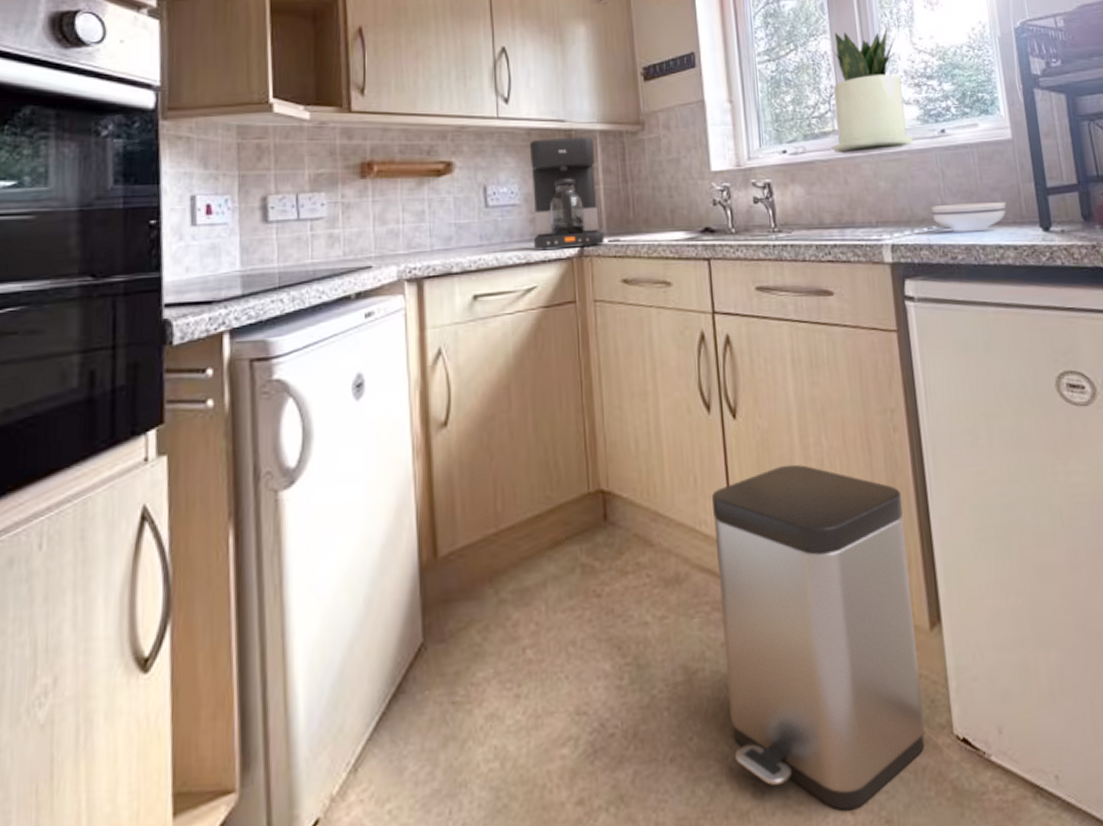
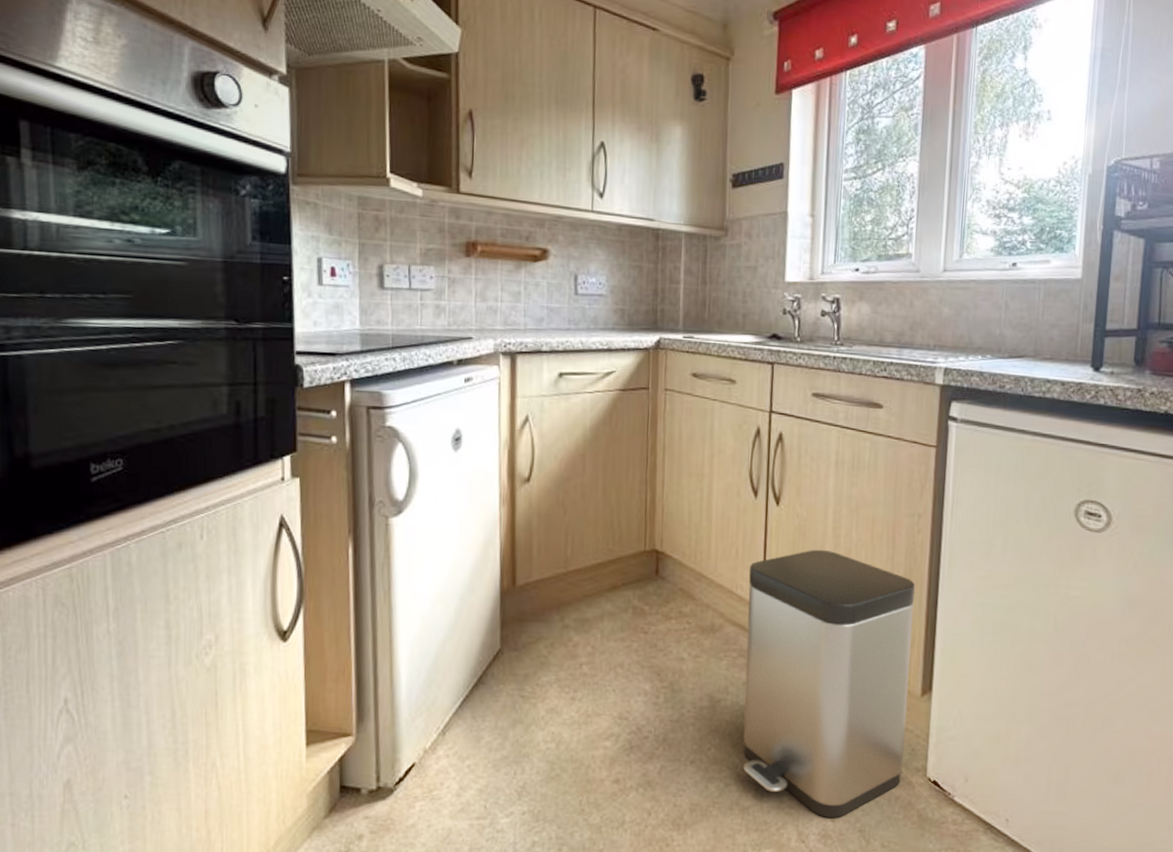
coffee maker: present [529,137,604,251] -> none [615,235,680,340]
planter: present [832,26,915,155] -> none [903,153,986,280]
bowl: present [930,202,1007,232] -> none [988,336,1063,364]

